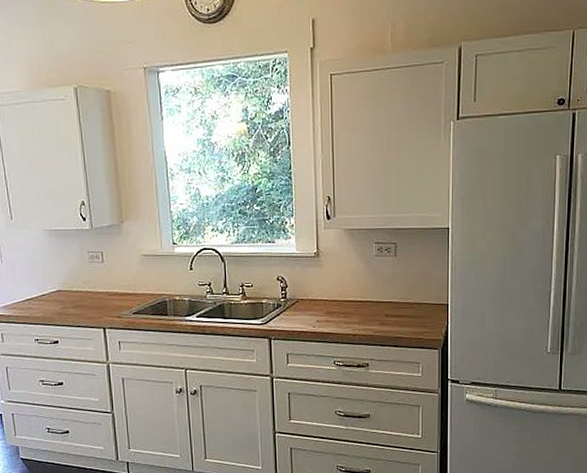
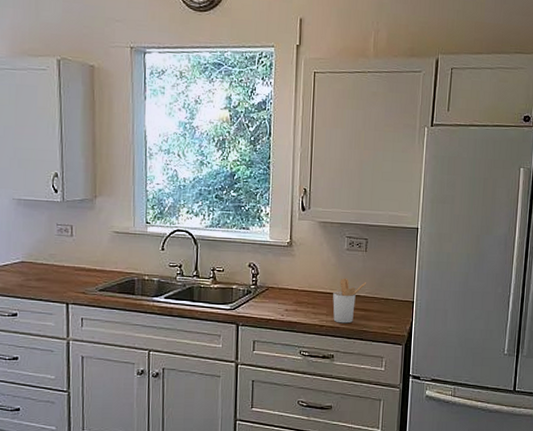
utensil holder: none [364,284,399,331] -> present [333,278,367,324]

